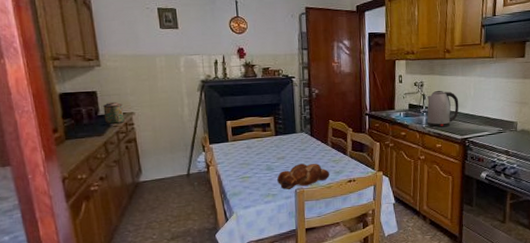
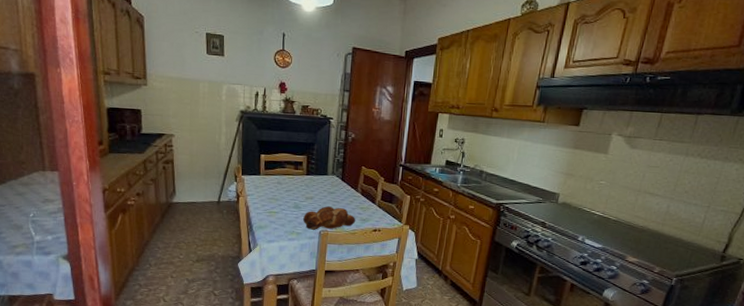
canister: present [103,101,125,125] -> none [146,121,165,144]
kettle: present [427,90,459,128] -> none [462,149,500,189]

